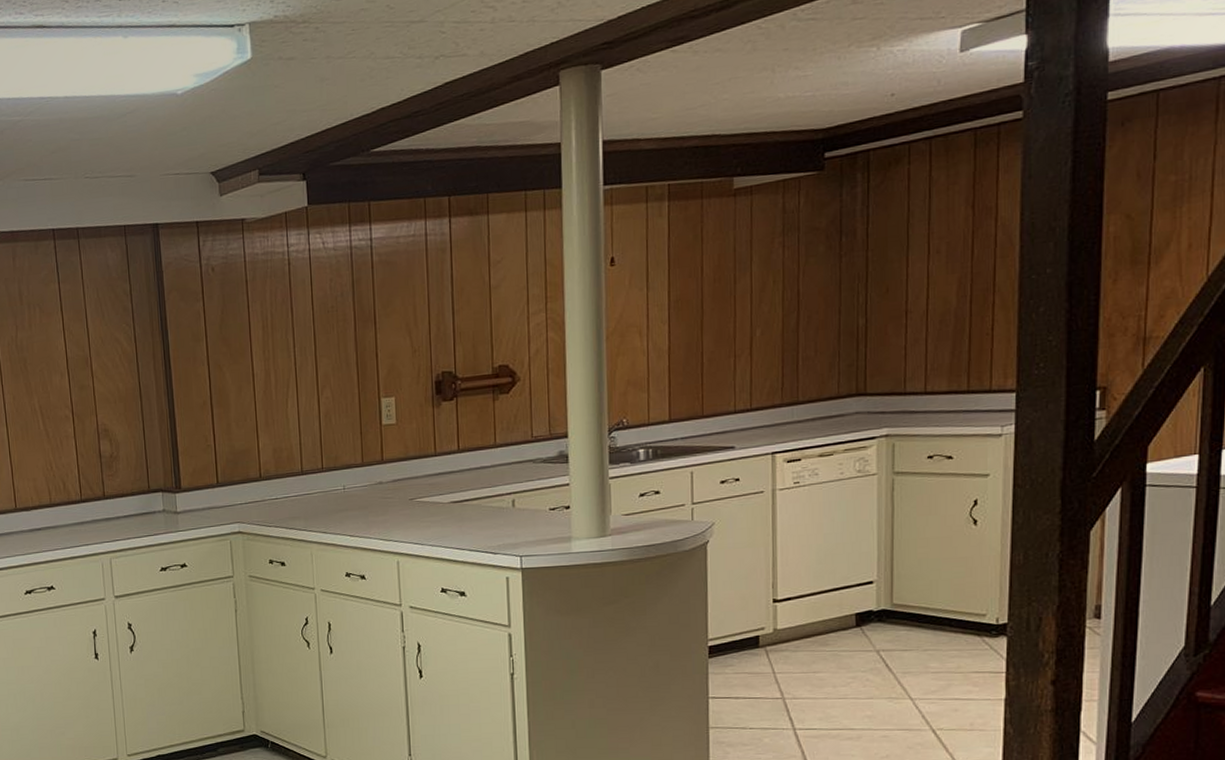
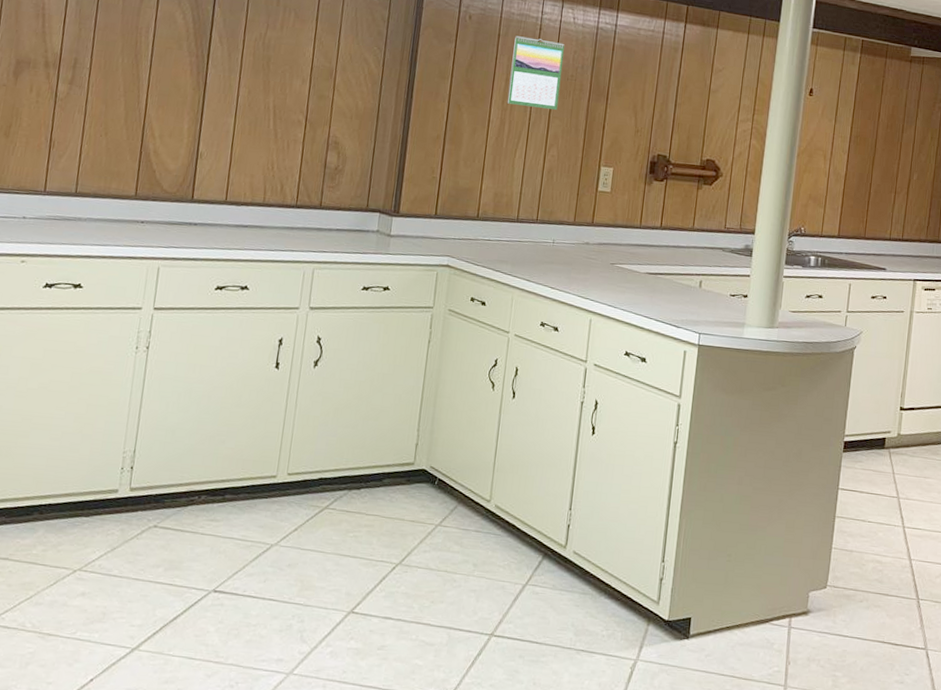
calendar: none [264,273,323,352] -> present [507,36,565,110]

